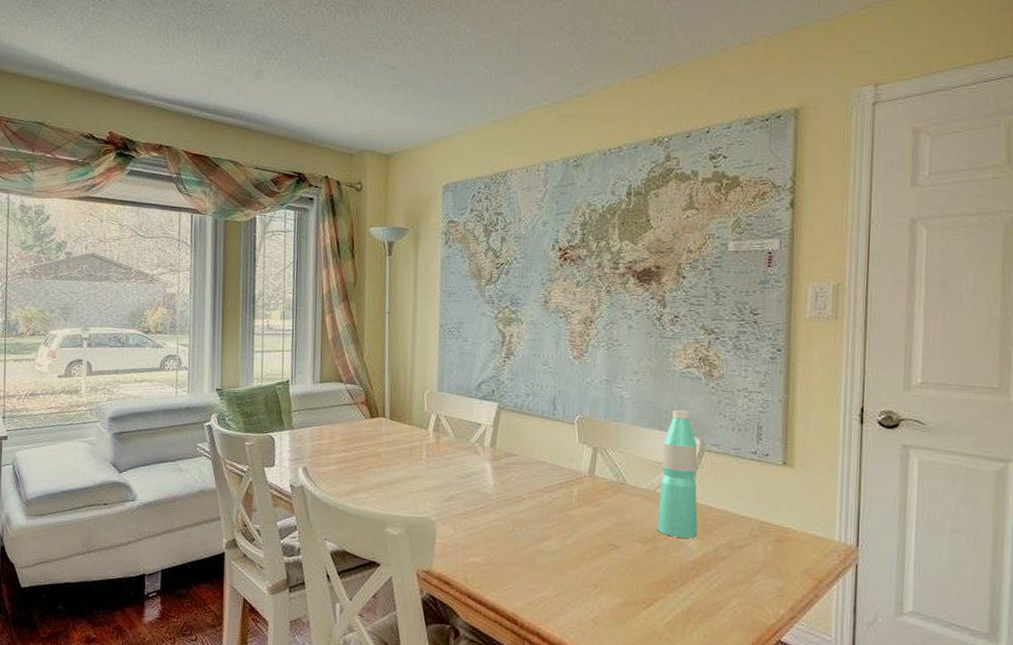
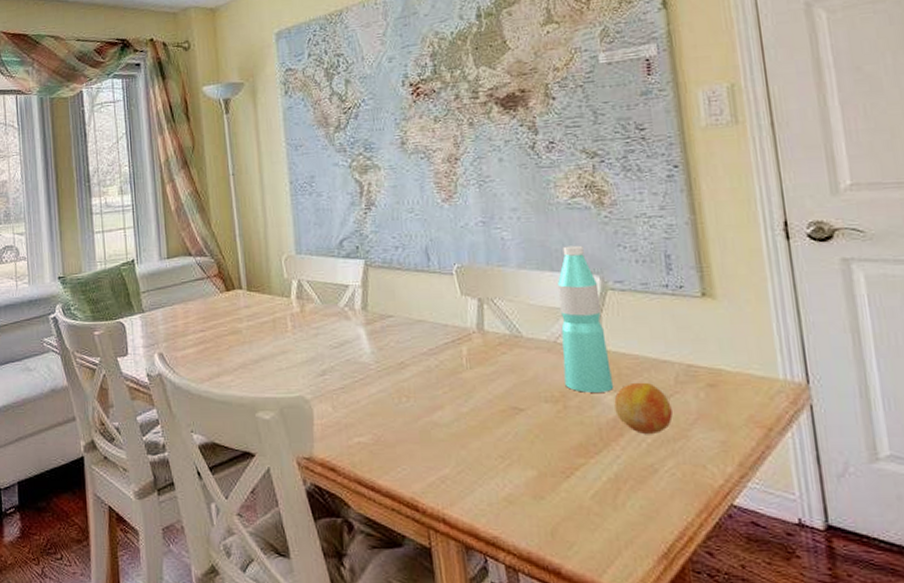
fruit: none [696,532,743,578] -> present [614,382,673,435]

